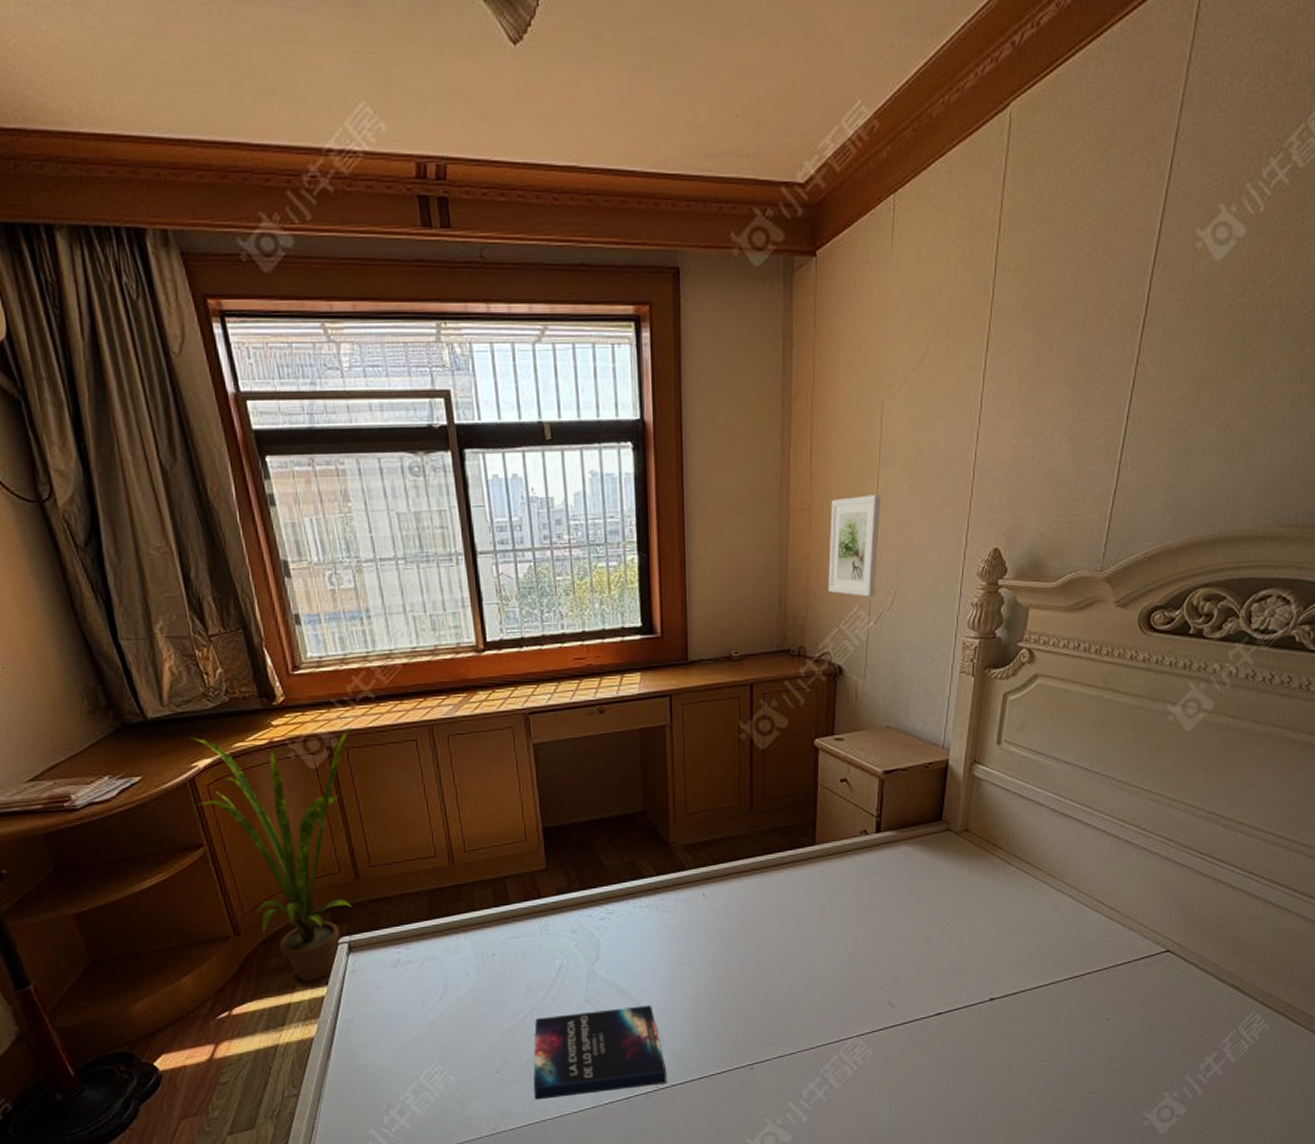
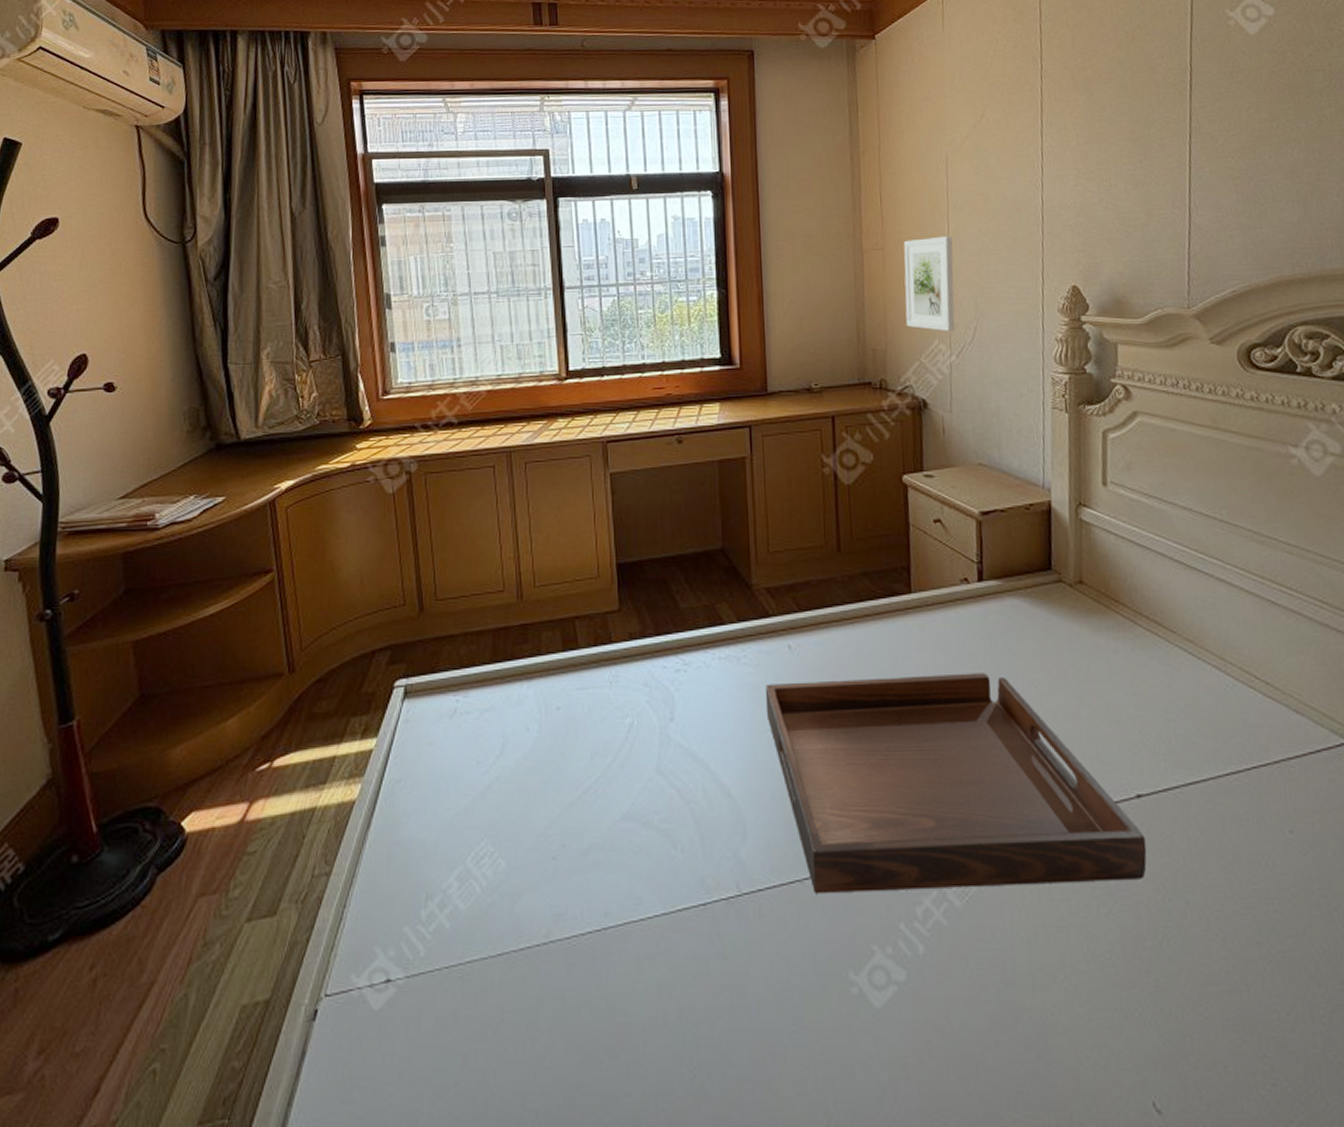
house plant: present [190,726,353,988] -> none [272,451,433,739]
hardback book: present [533,1005,667,1100] -> none [594,781,752,899]
serving tray: none [681,909,993,1086] -> present [765,673,1147,894]

